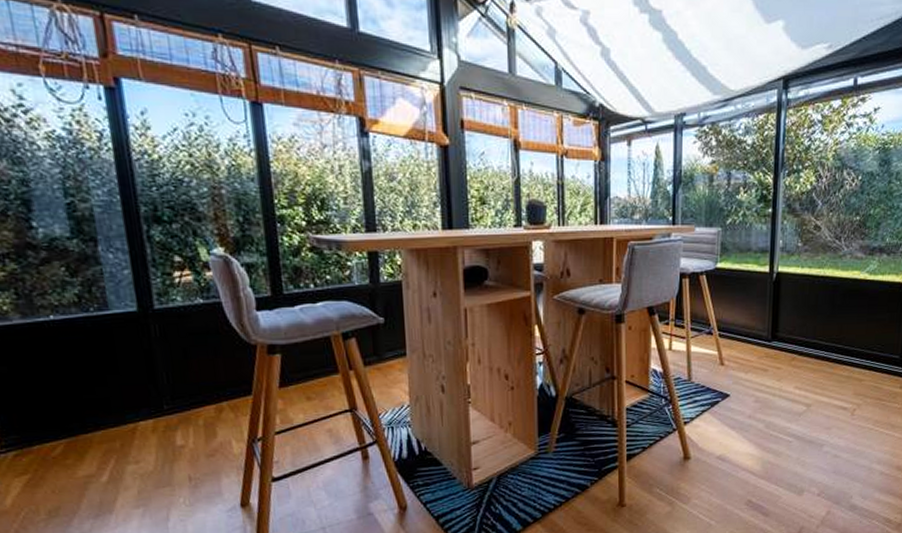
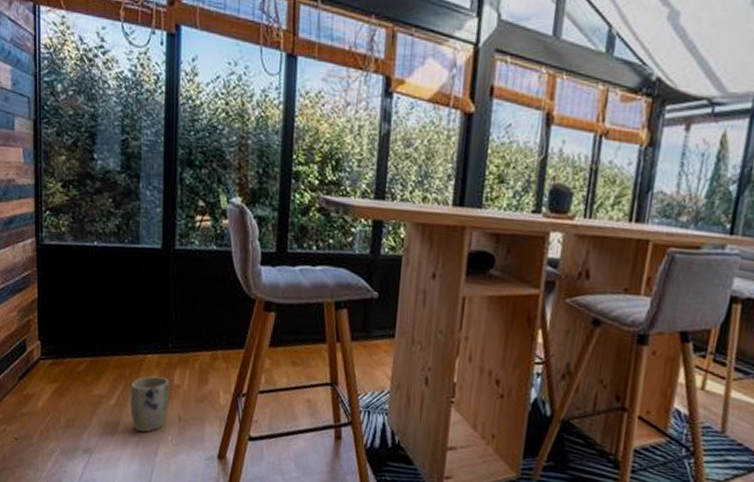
plant pot: none [124,441,175,503] -> present [130,376,169,433]

